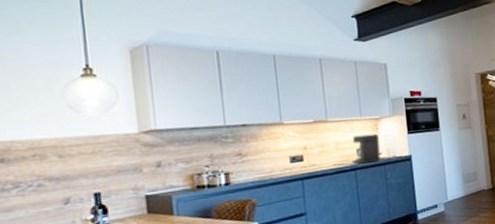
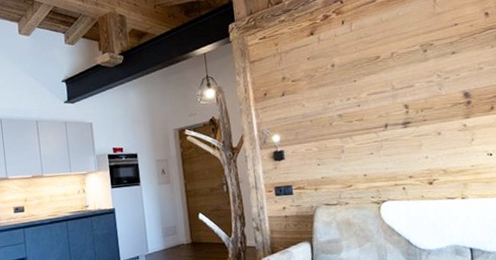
coffee maker: present [351,133,381,164] -> none [63,188,88,216]

